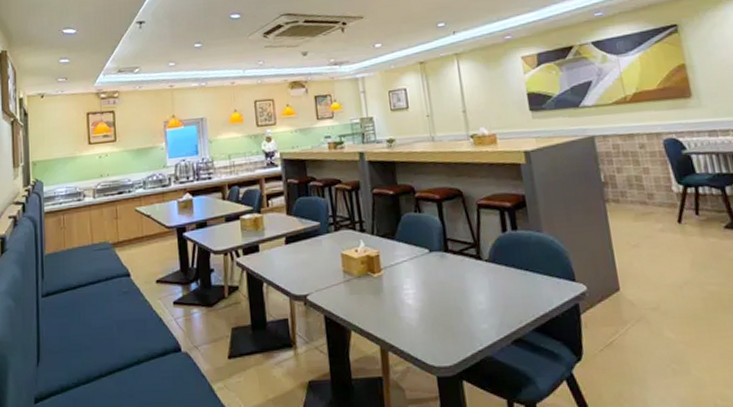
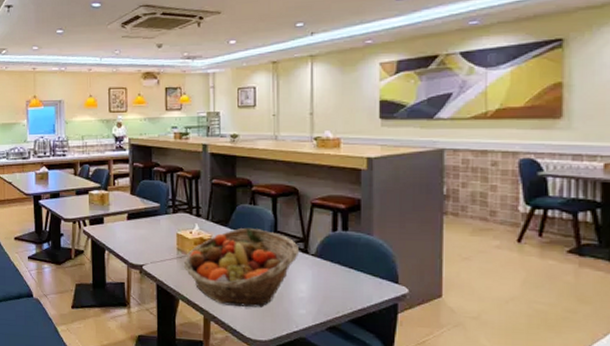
fruit basket: none [351,238,473,330] -> present [183,227,300,308]

